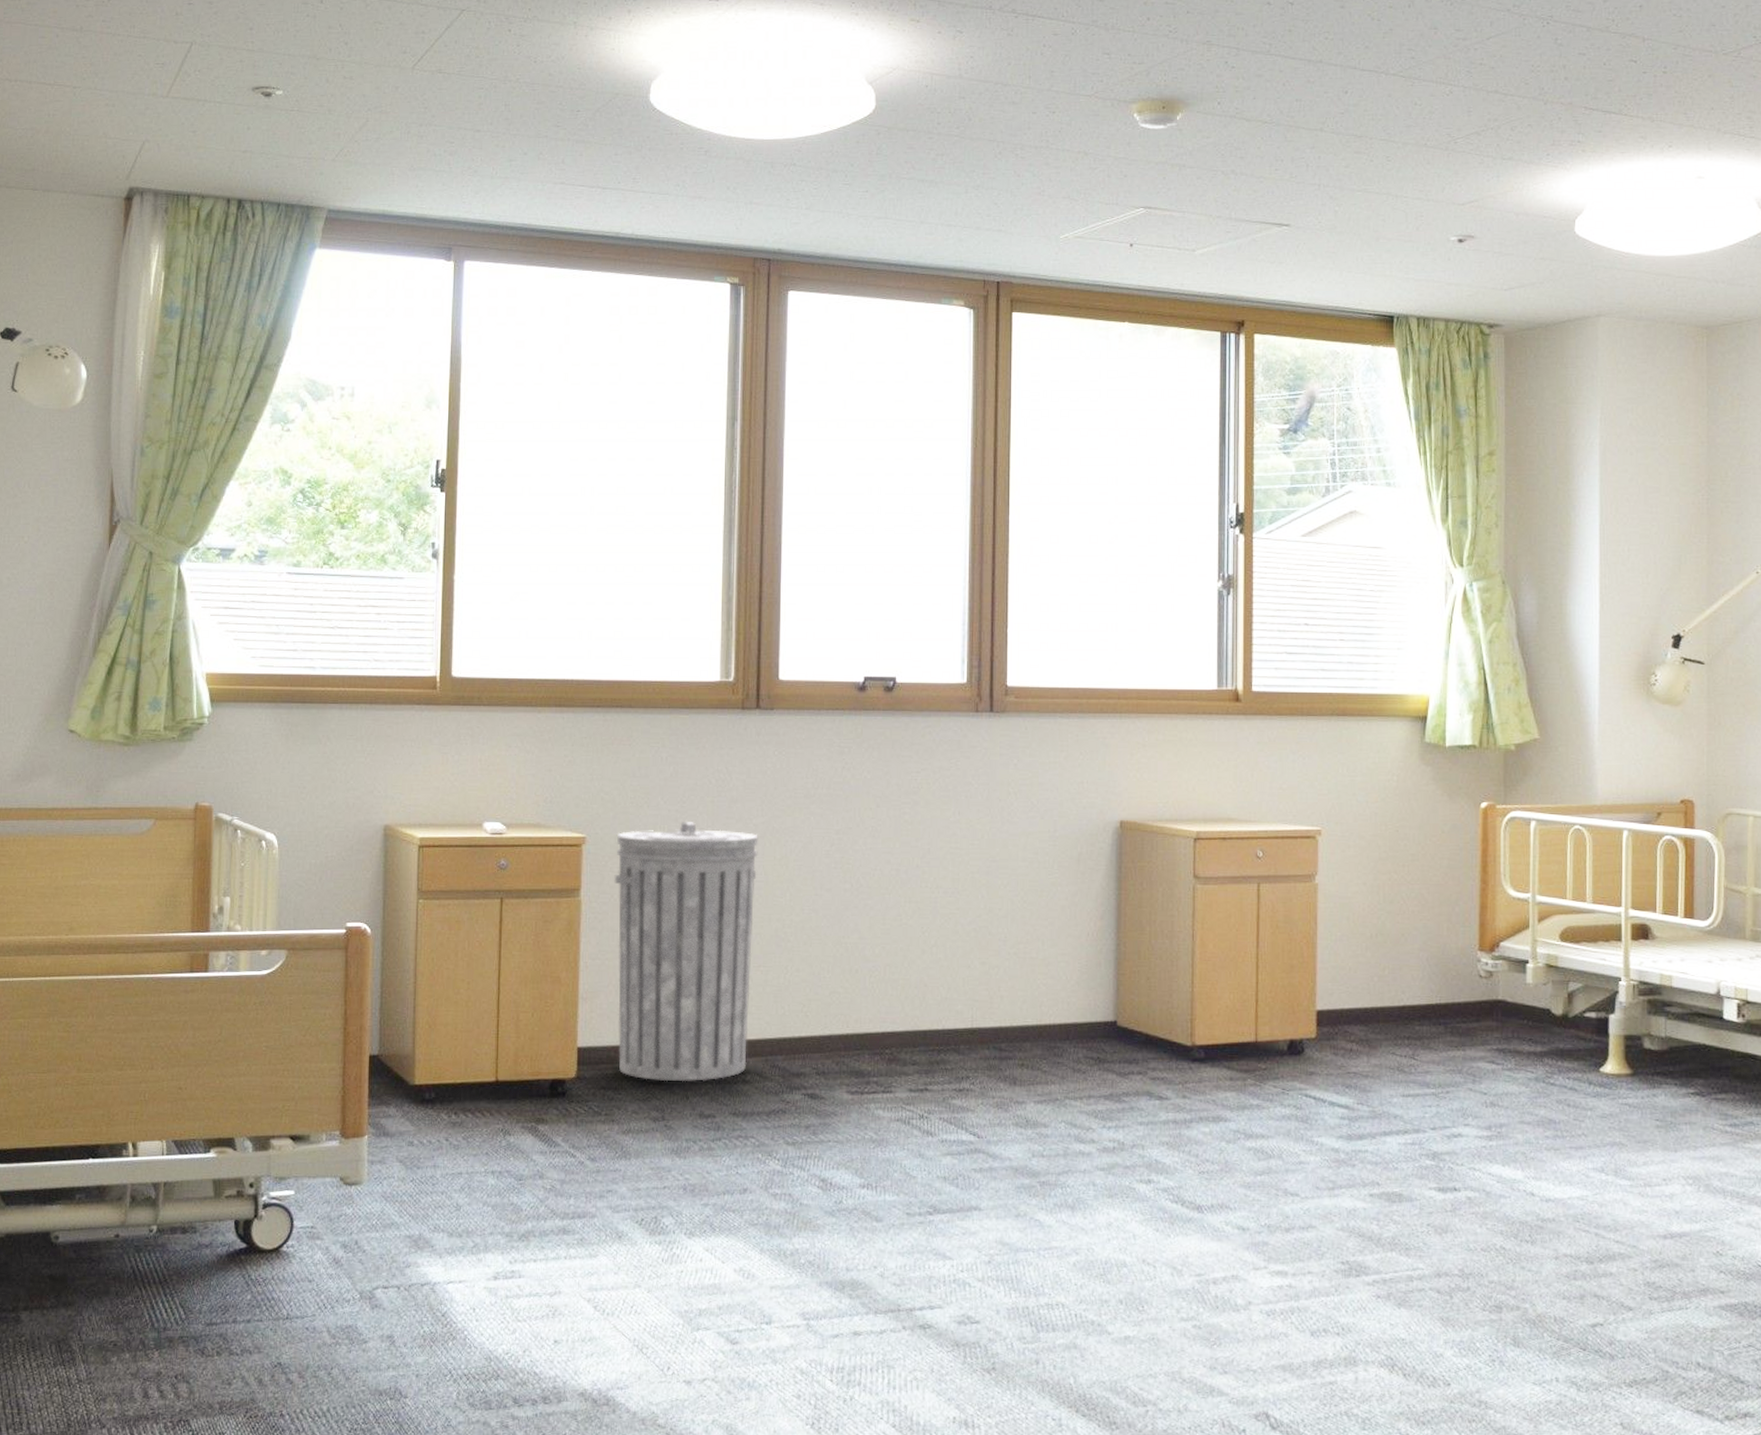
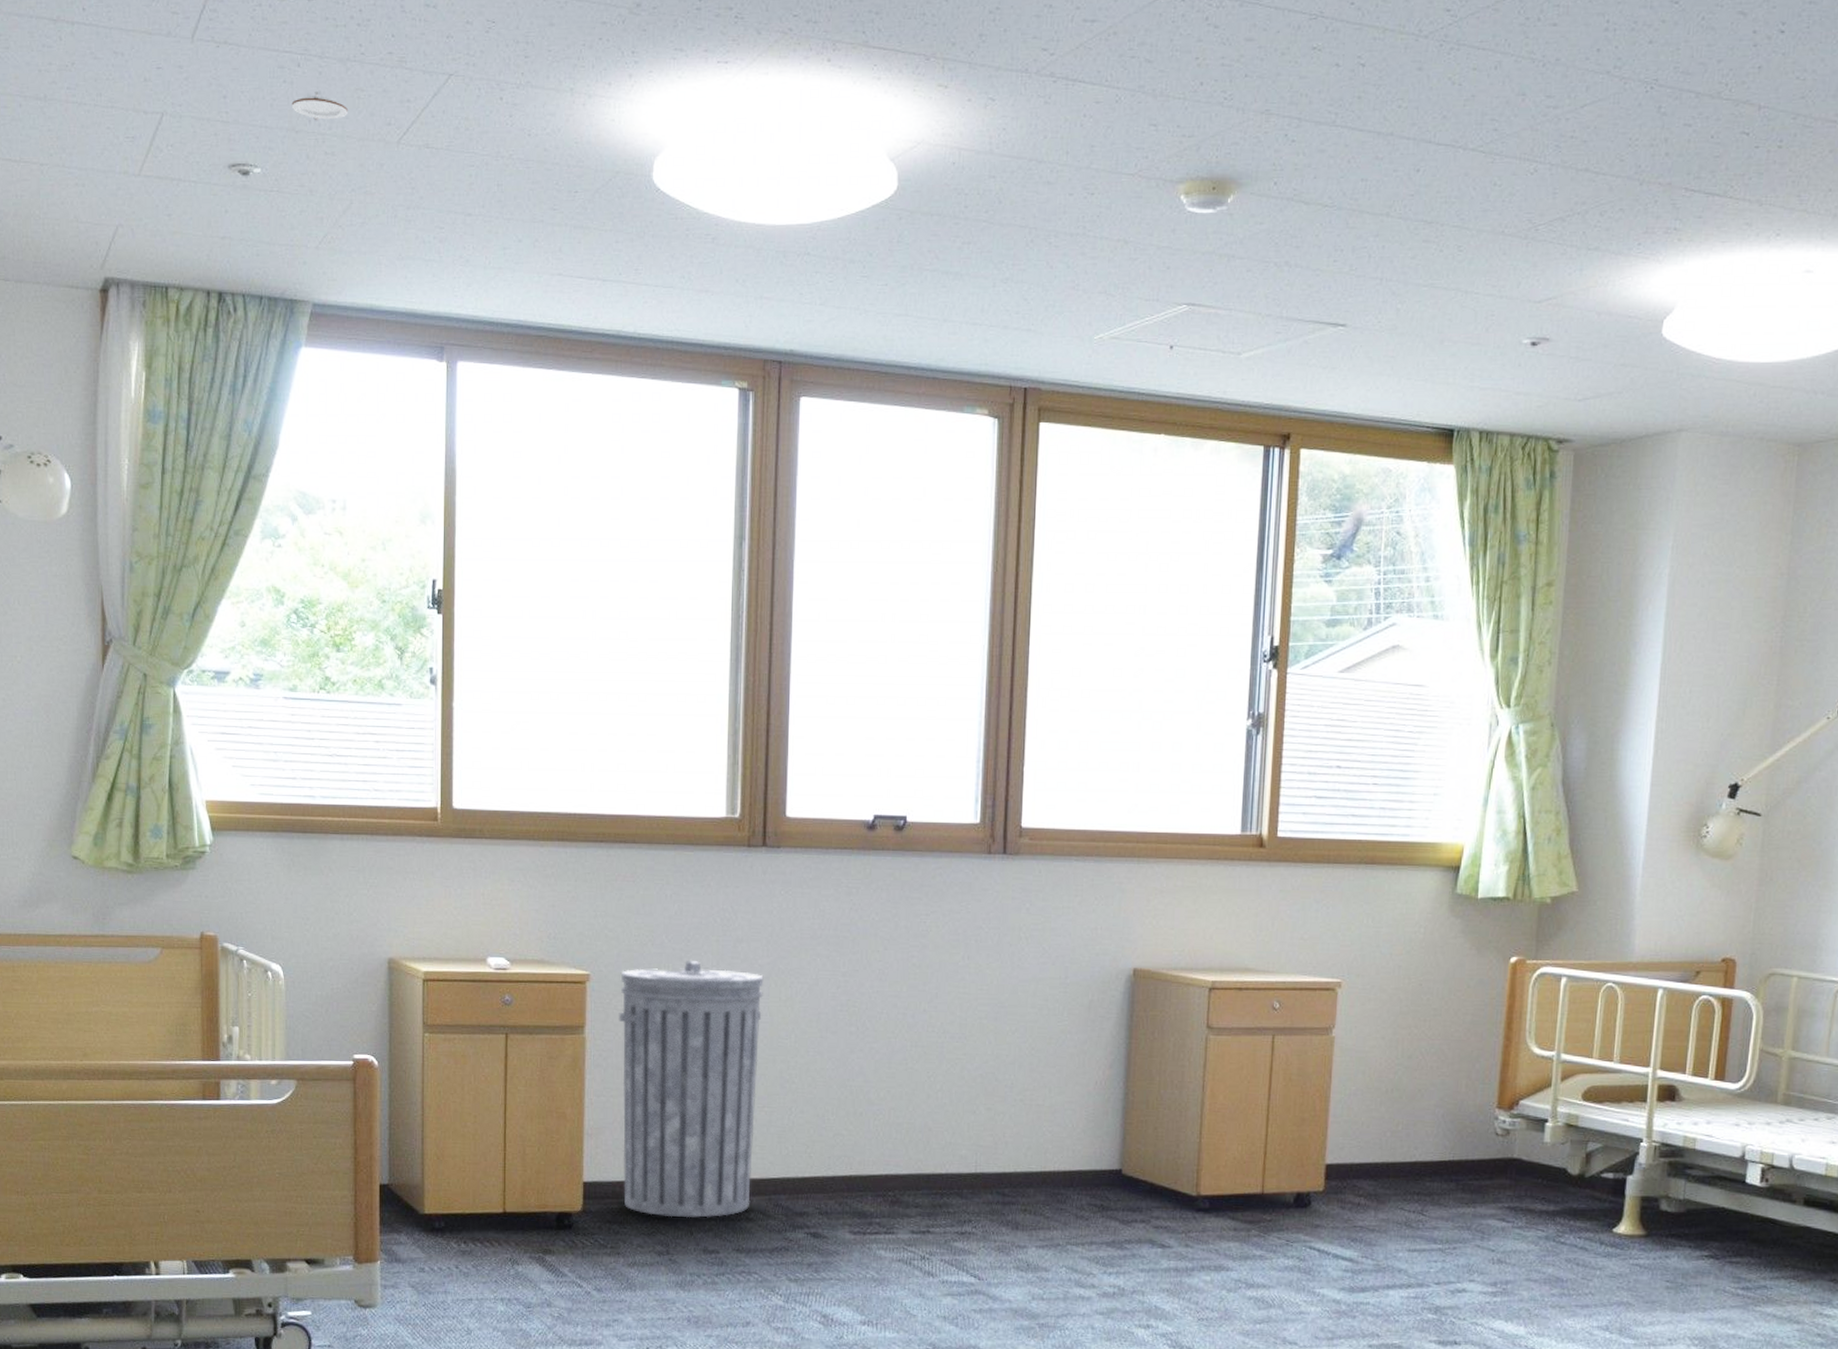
recessed light: none [313,23,367,50] -> present [291,90,349,121]

